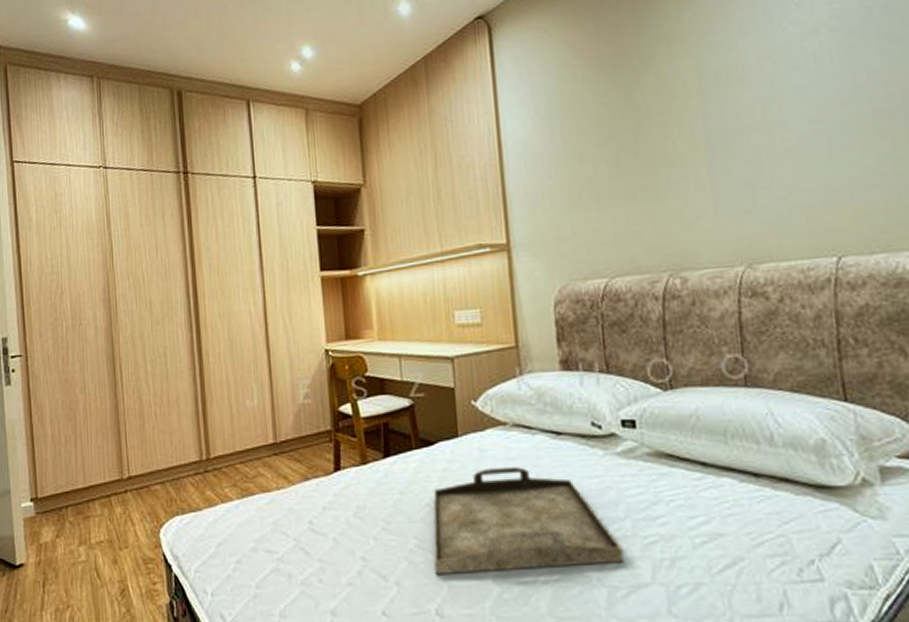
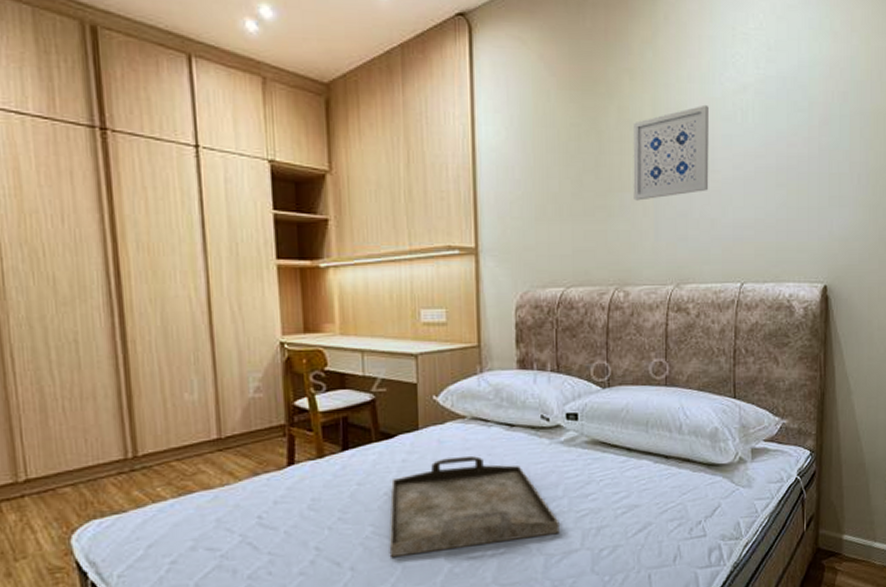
wall art: none [674,56,780,175] -> present [632,104,709,201]

